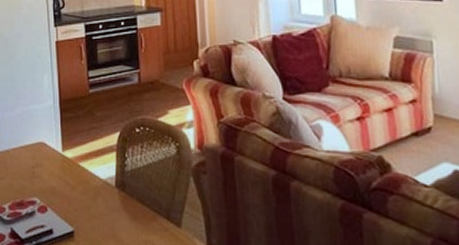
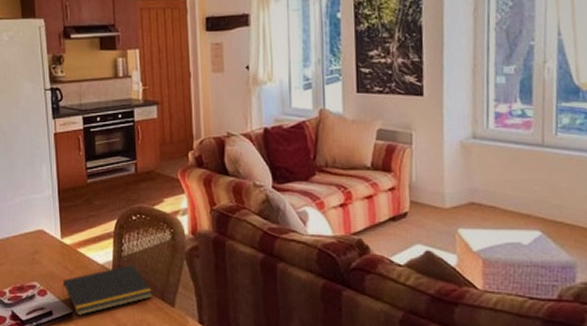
notepad: none [63,181,158,235] -> present [62,265,153,315]

